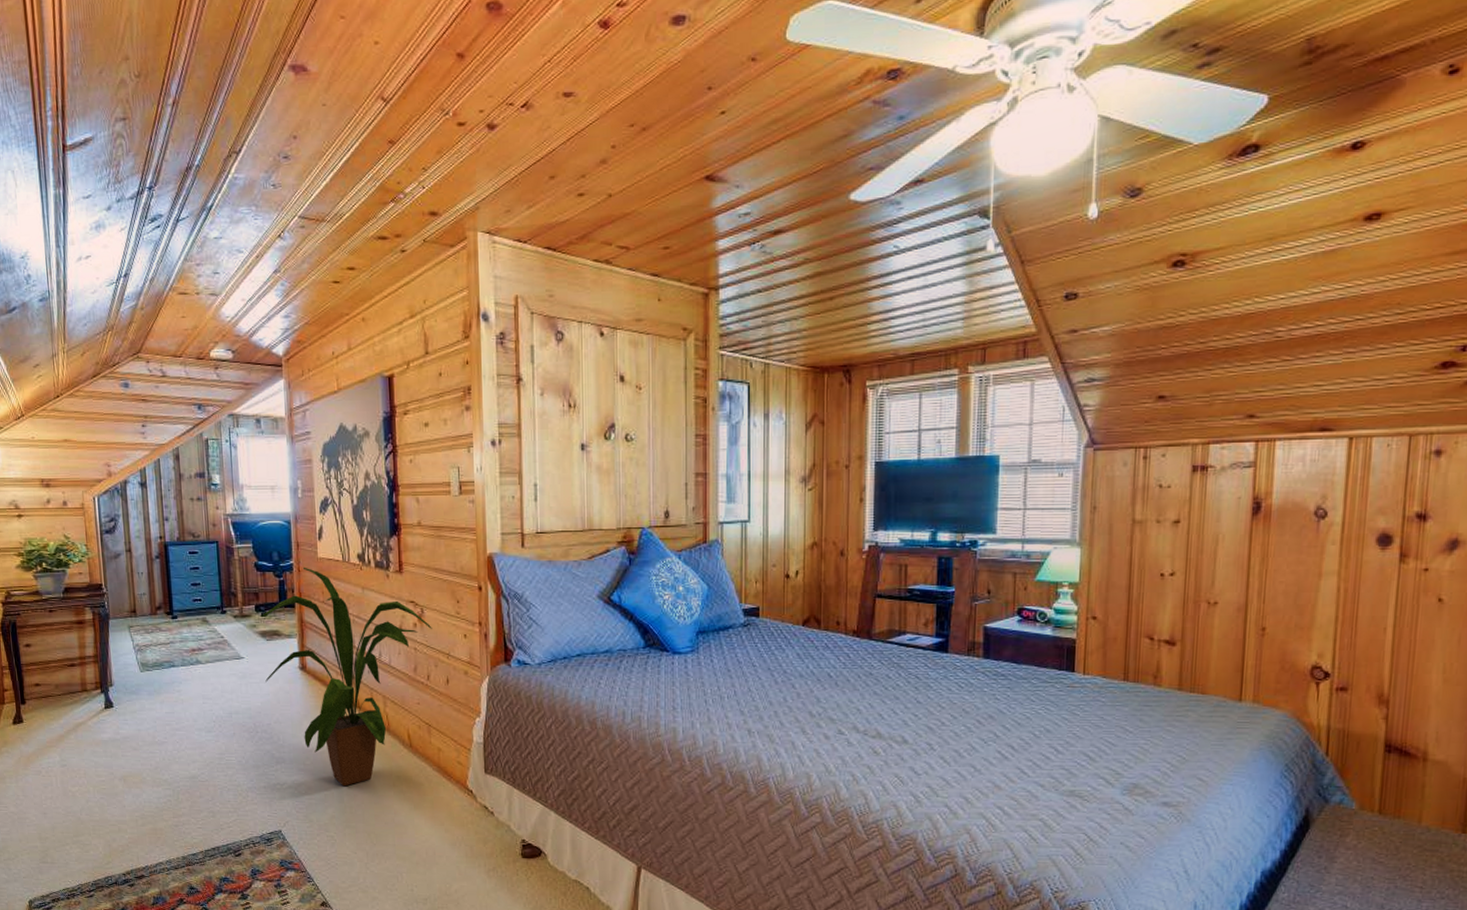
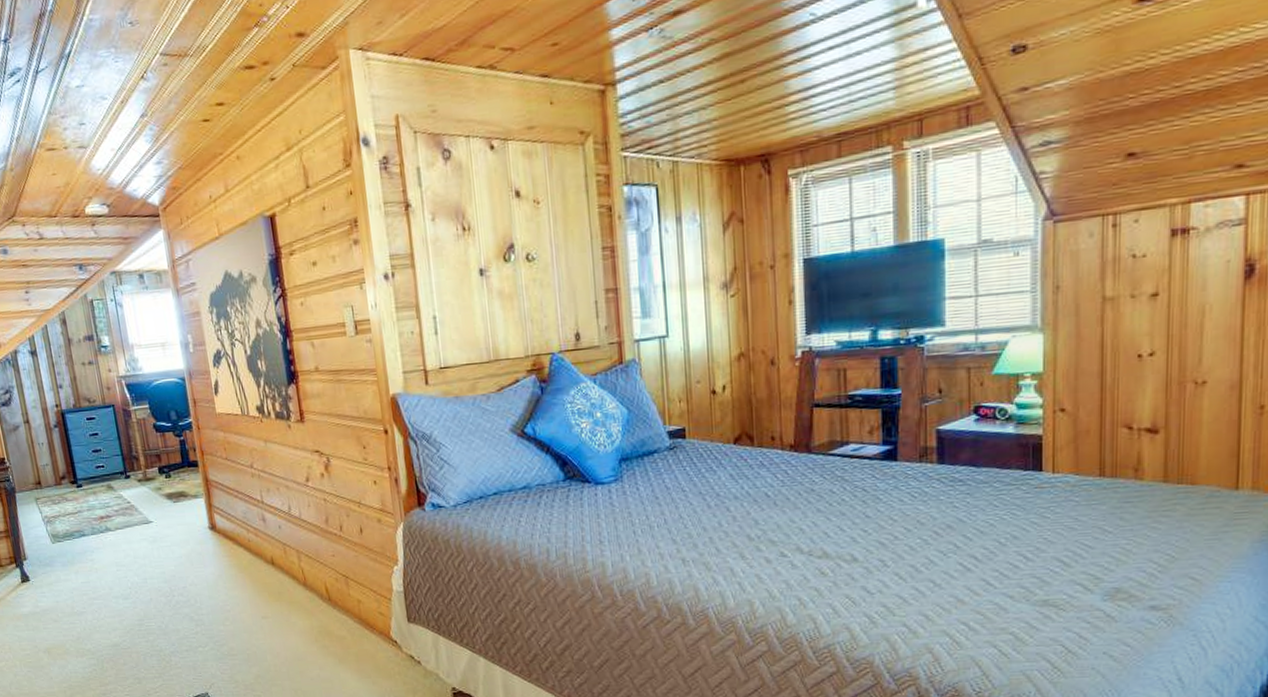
house plant: present [260,567,432,787] -> none [164,424,340,645]

